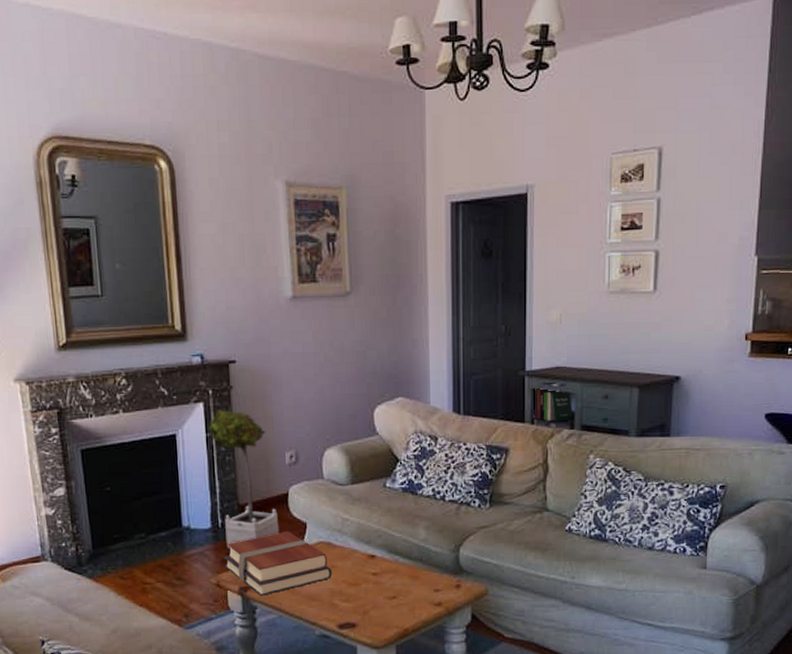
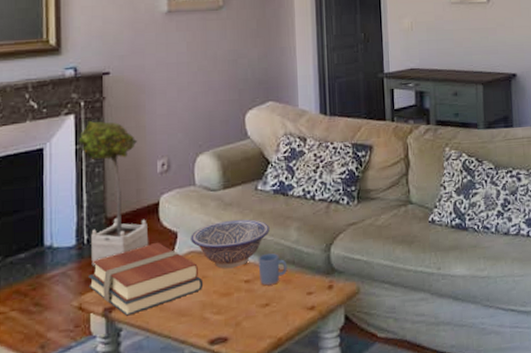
decorative bowl: none [319,514,398,561] -> present [191,219,270,269]
mug: none [385,549,415,580] -> present [258,252,288,286]
books: present [532,386,574,422] -> none [391,86,429,119]

